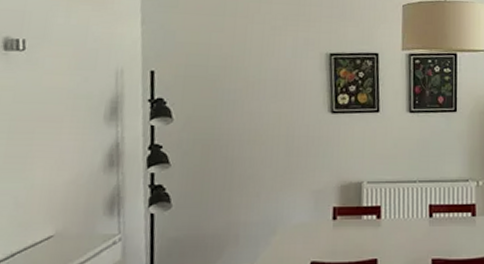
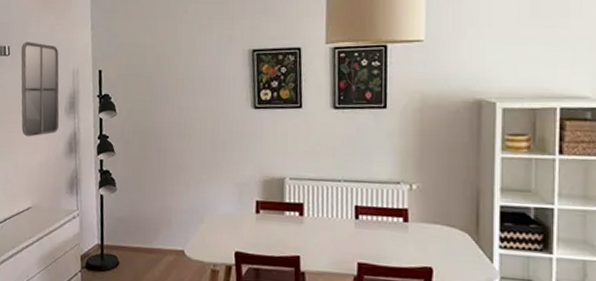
home mirror: none [40,34,97,150] -> present [21,41,60,137]

